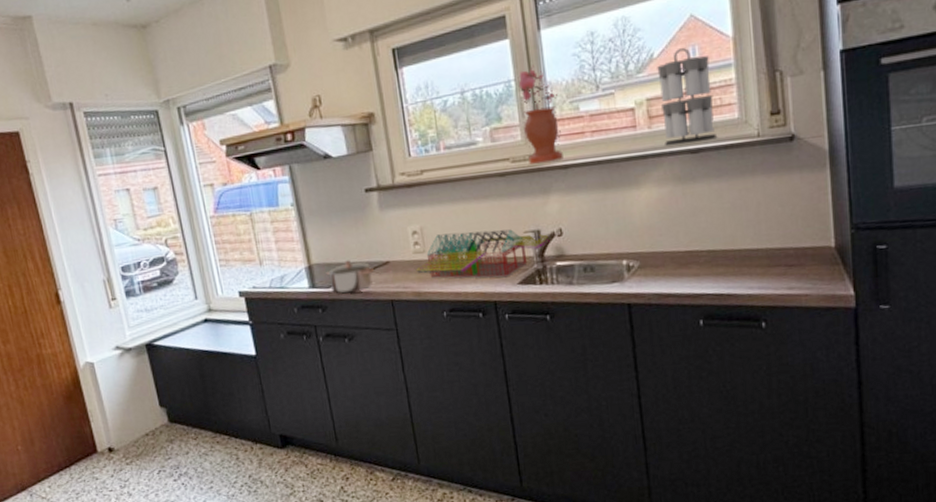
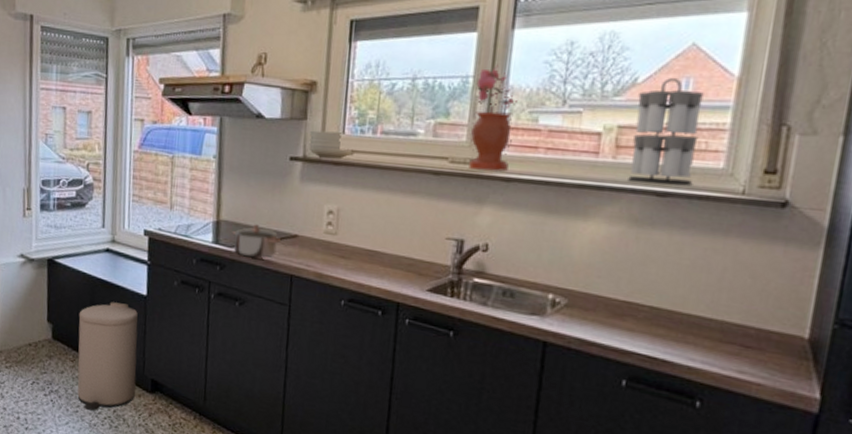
pedal bin: none [191,368,267,483] -> present [77,302,138,411]
bowl: none [377,154,422,185] -> present [309,130,353,159]
architectural model: present [415,229,551,279] -> none [323,220,475,281]

